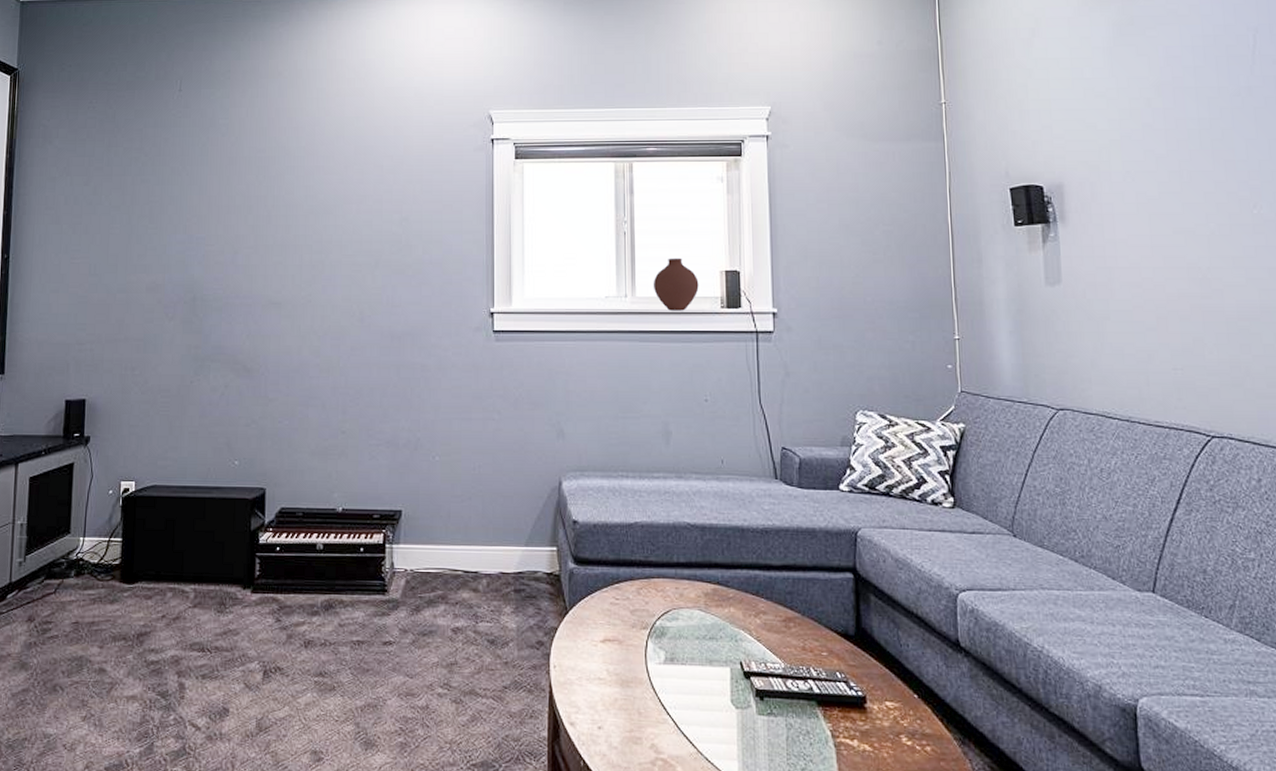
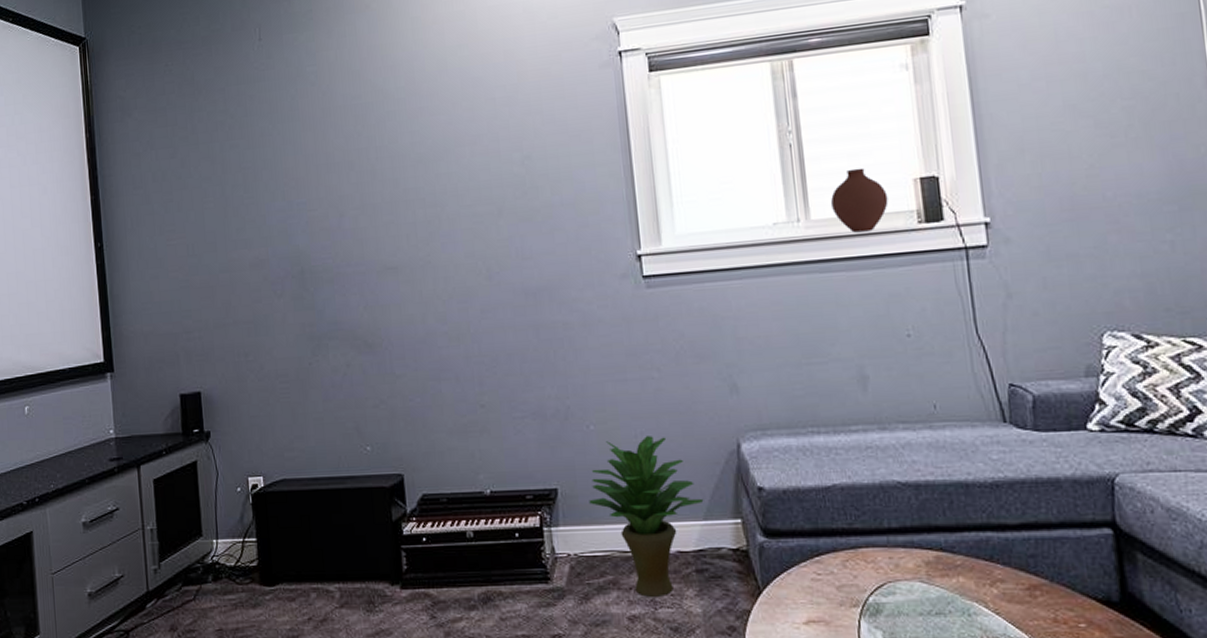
potted plant: none [428,469,527,612] -> present [589,436,704,597]

